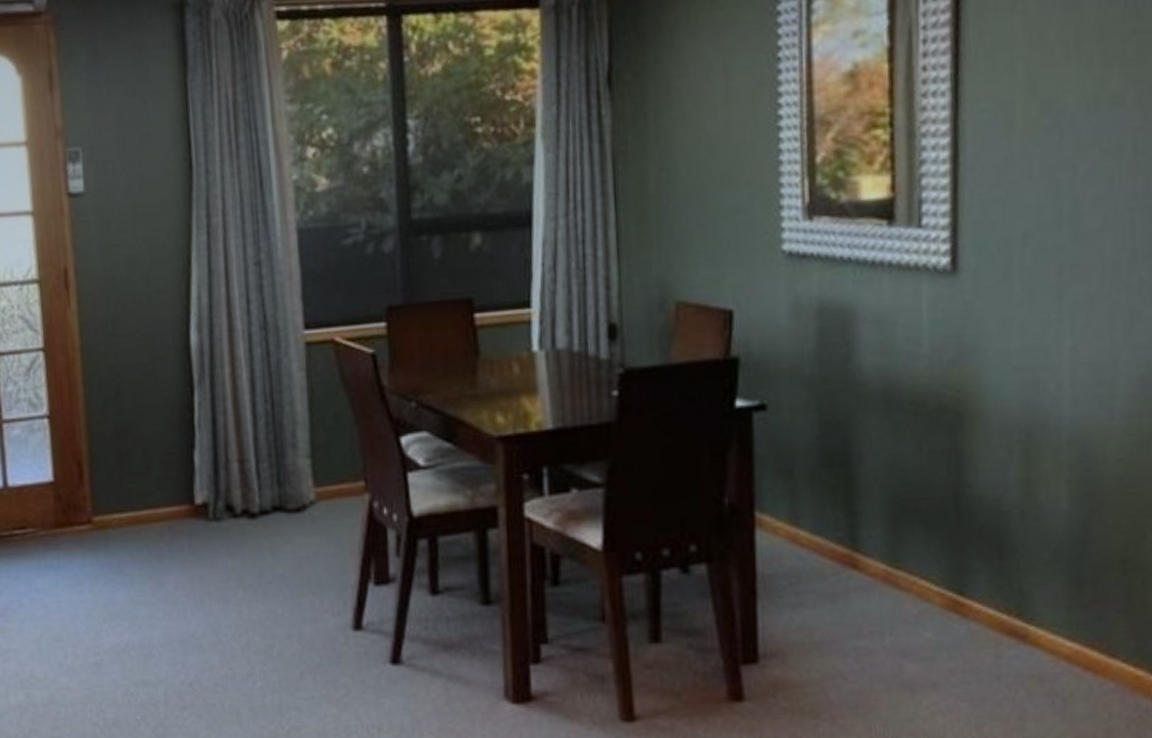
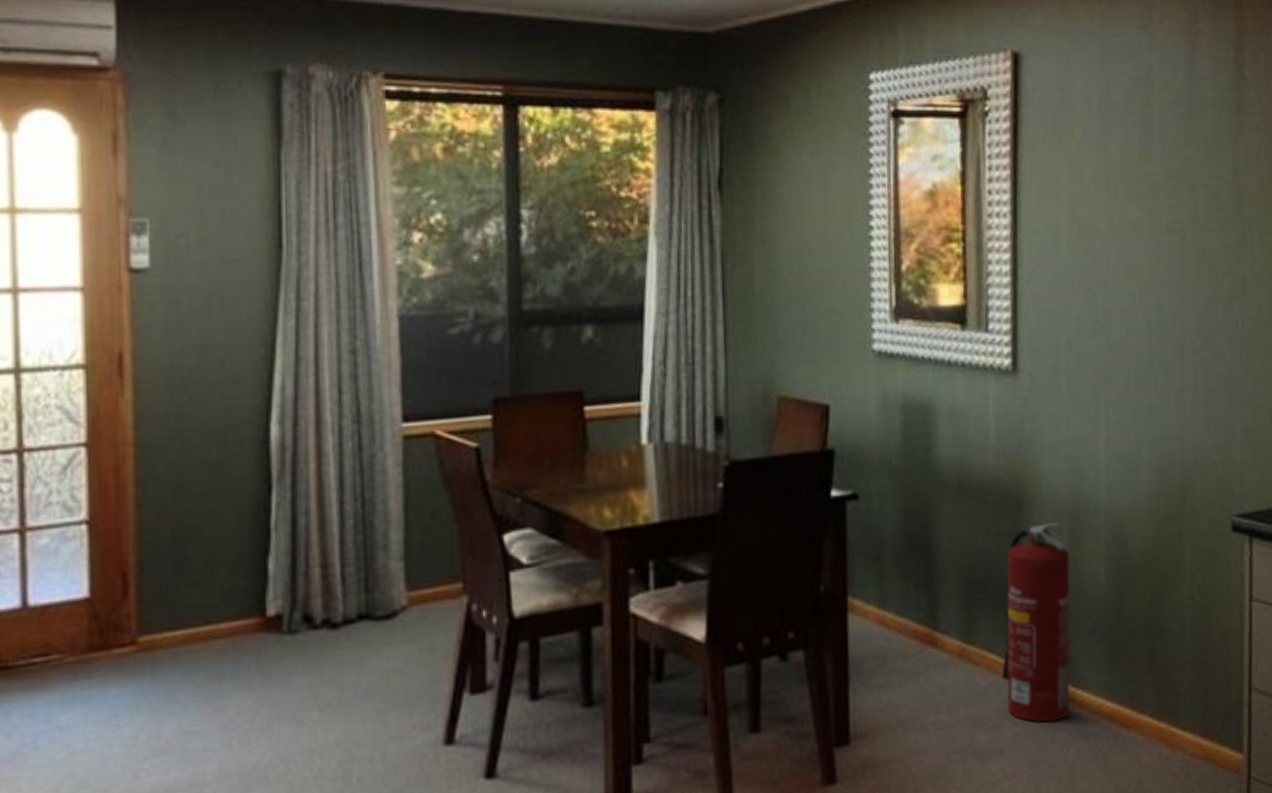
fire extinguisher: none [935,440,1023,659] -> present [1001,522,1071,723]

